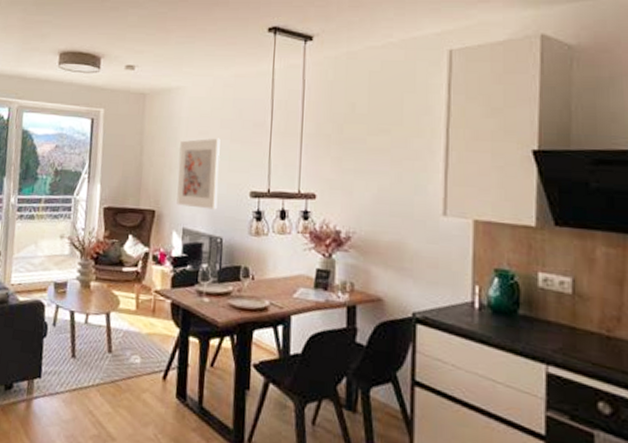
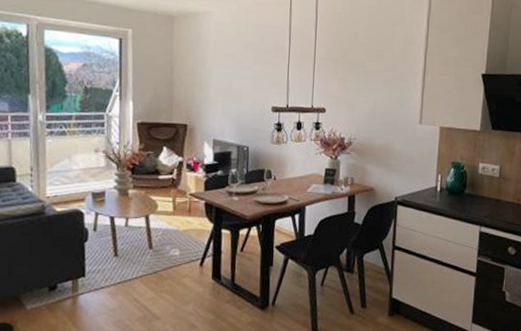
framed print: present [176,138,221,210] -> none [207,60,245,123]

